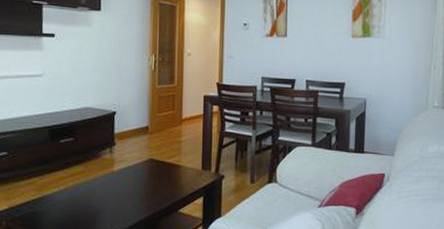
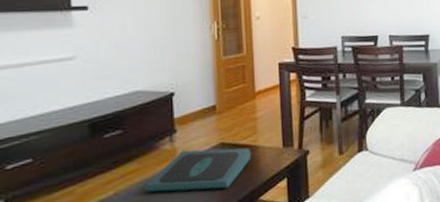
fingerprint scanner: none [87,161,175,197] -> present [143,147,252,192]

